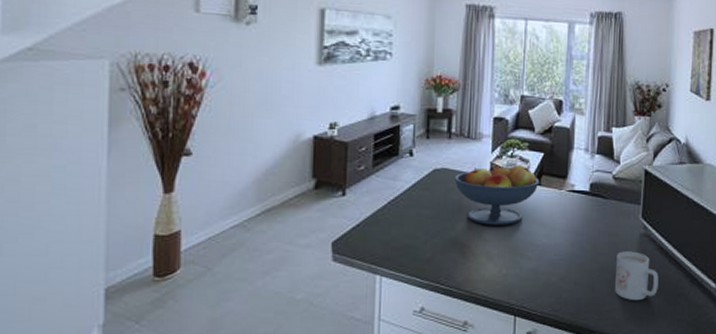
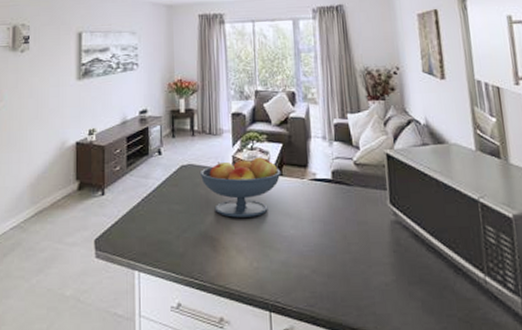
mug: present [614,251,659,301] -> none [368,240,419,295]

